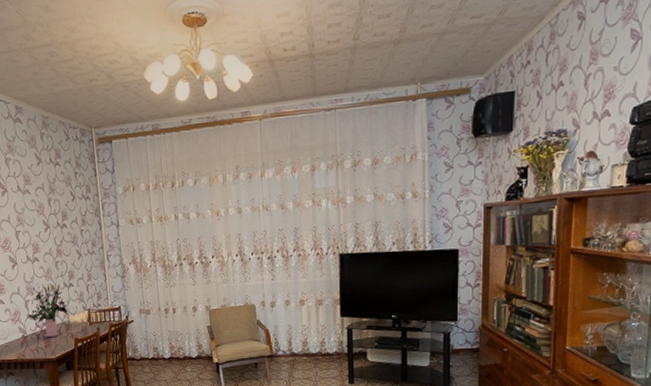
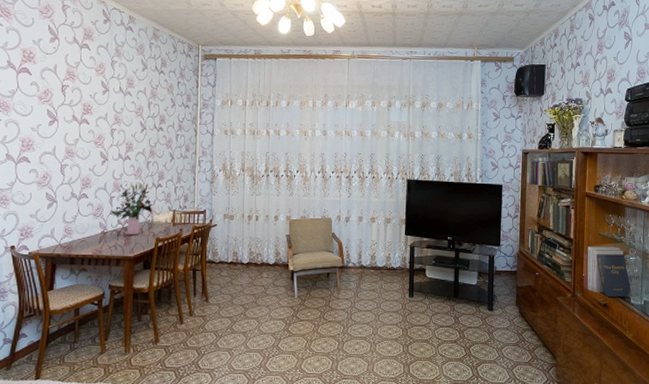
books: none [566,311,633,371] -> present [583,246,632,297]

